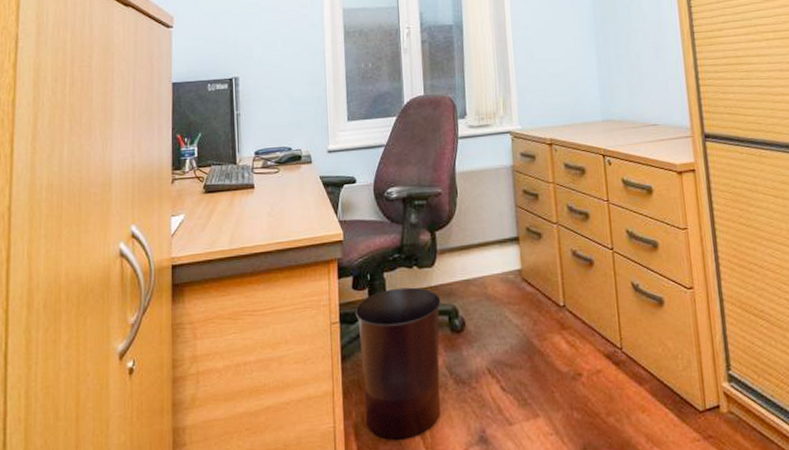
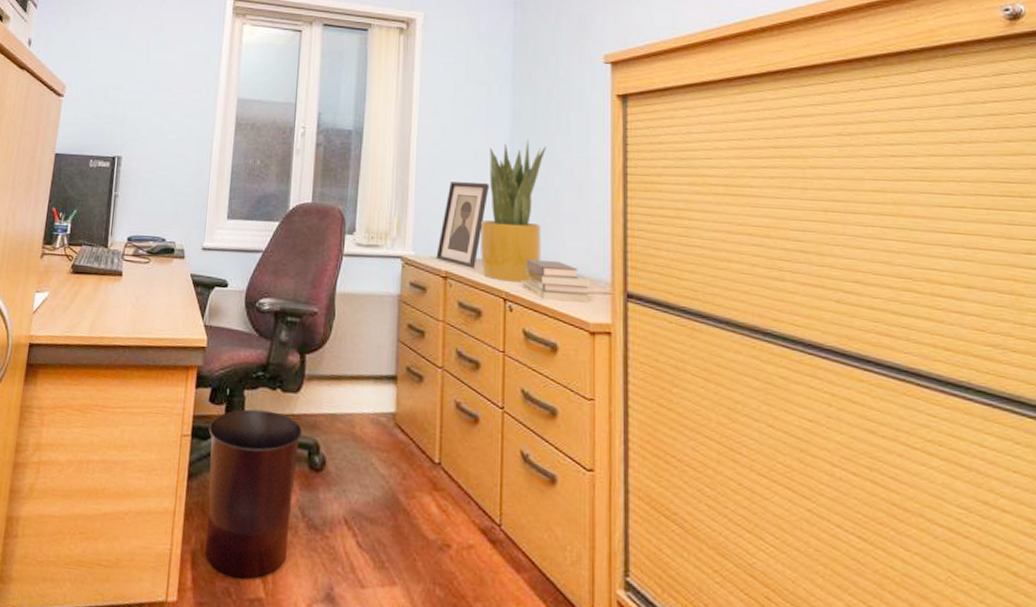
picture frame: none [540,57,580,133] -> present [436,181,489,269]
planter: none [576,14,630,140] -> present [481,140,546,283]
books: none [616,115,674,150] -> present [521,259,590,303]

